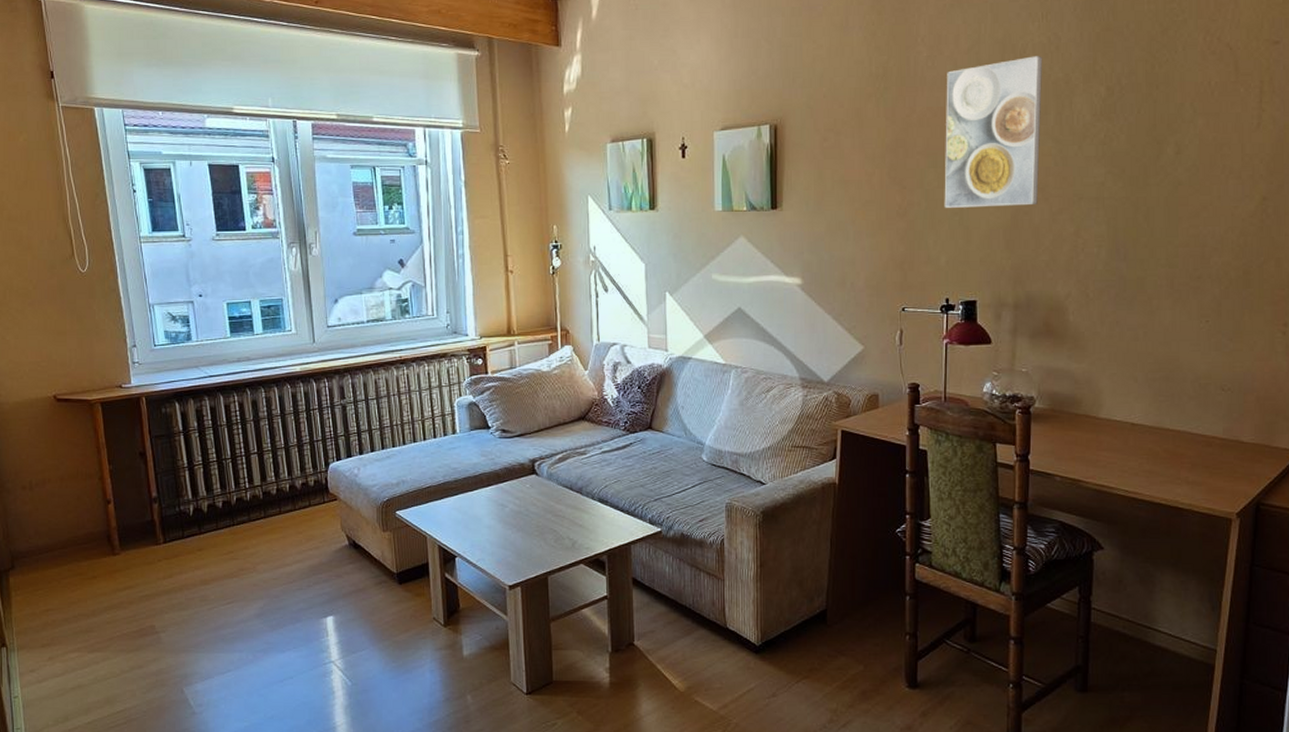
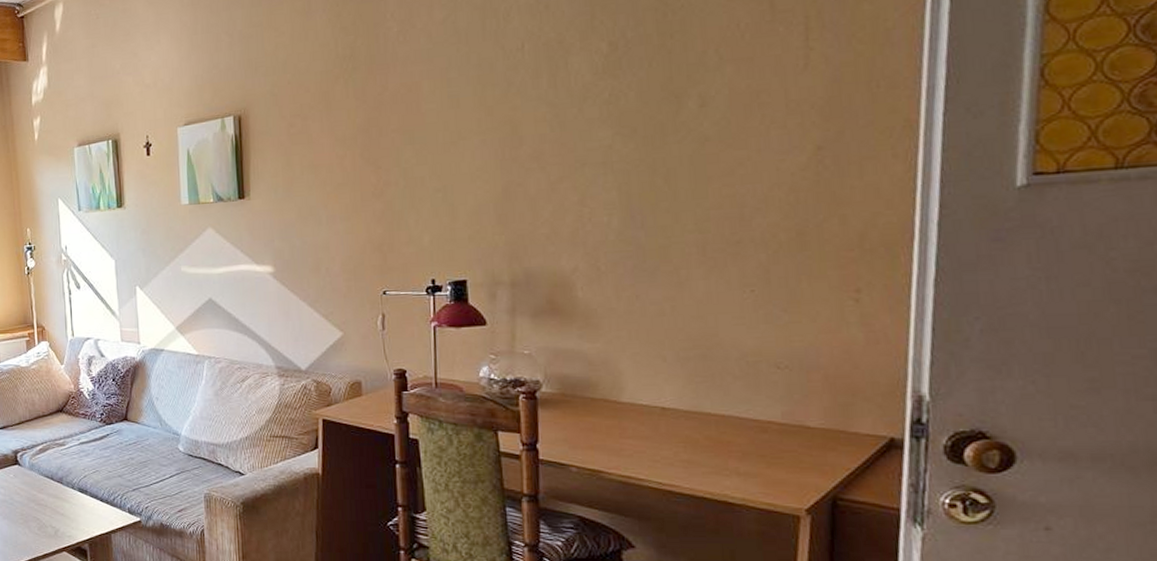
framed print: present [944,56,1043,208] -> none [421,17,533,185]

